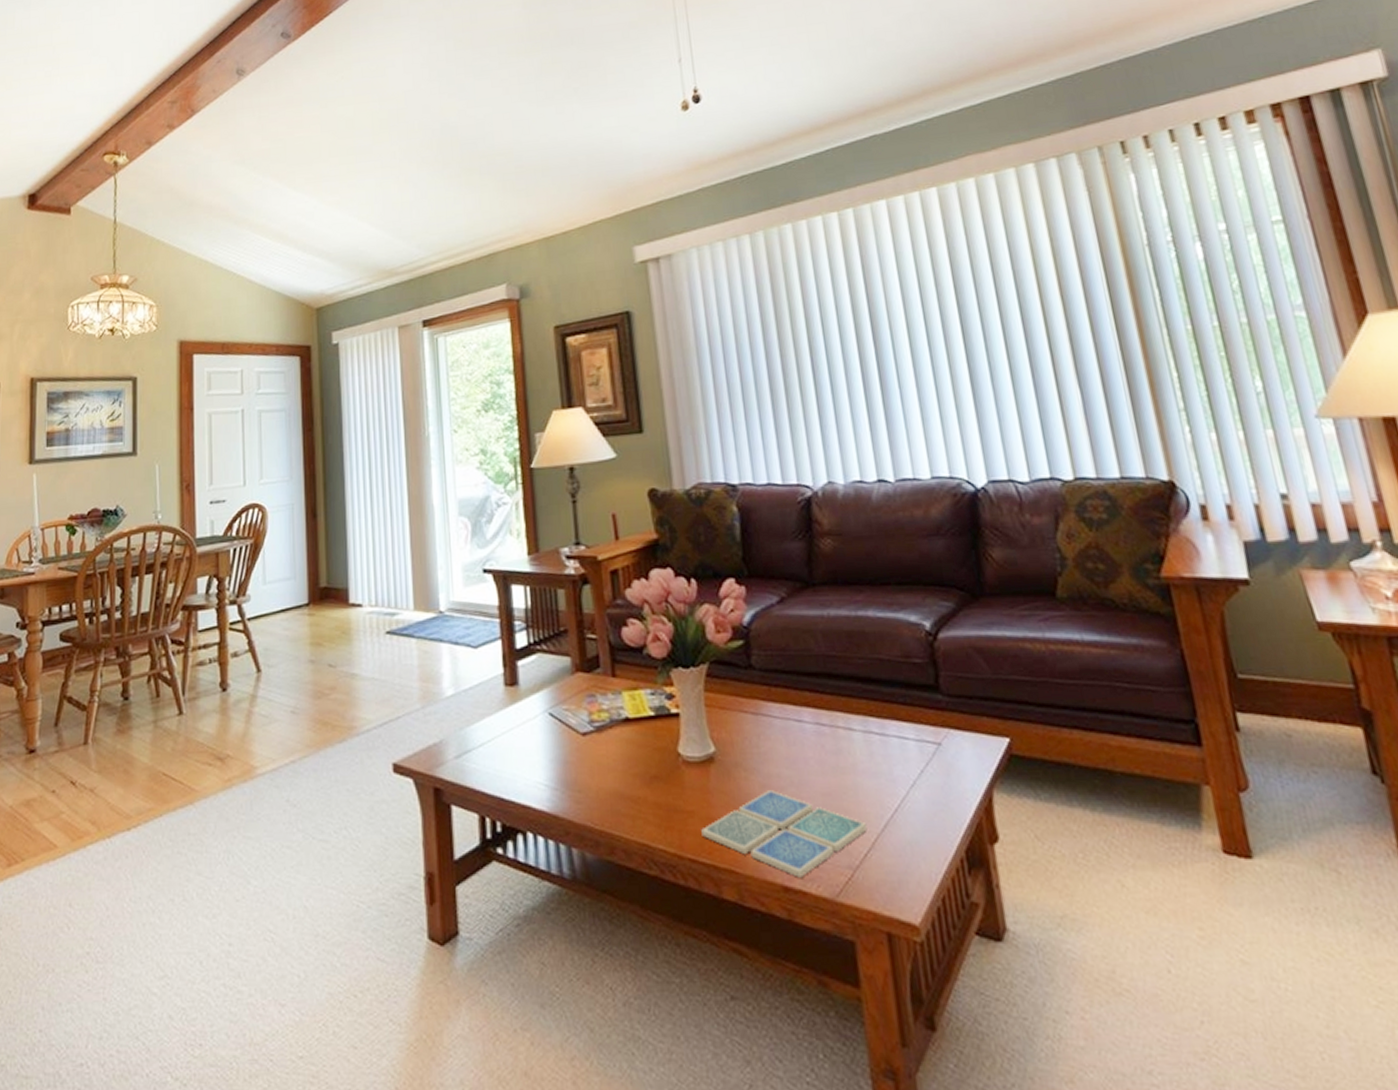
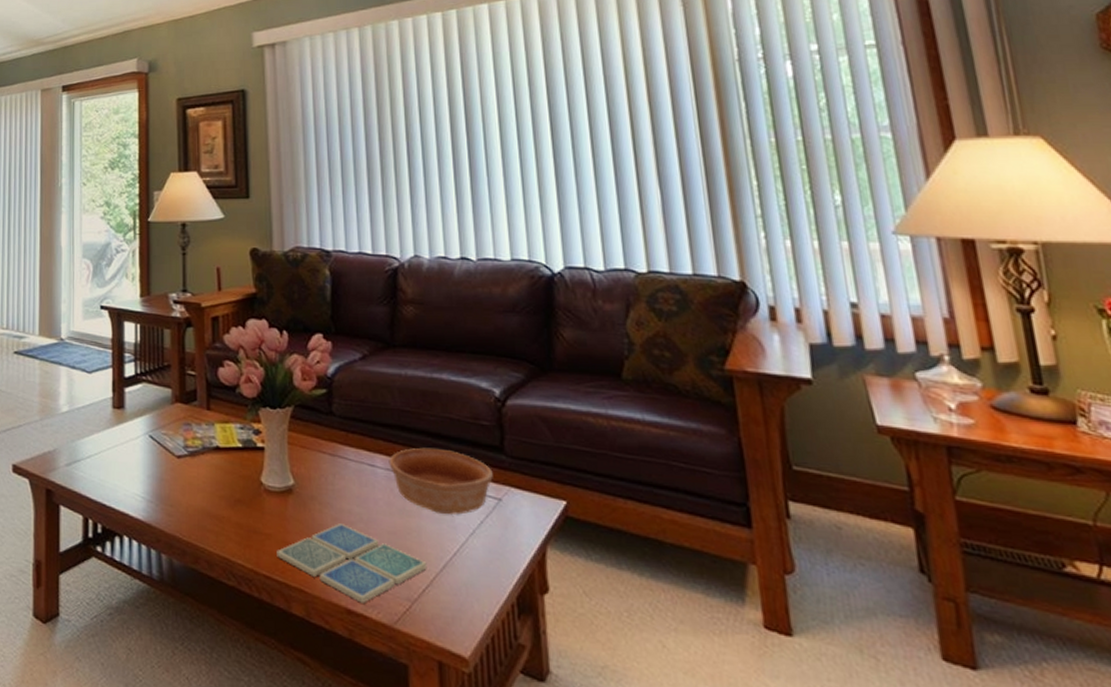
bowl: none [817,694,931,768] -> present [388,447,493,515]

